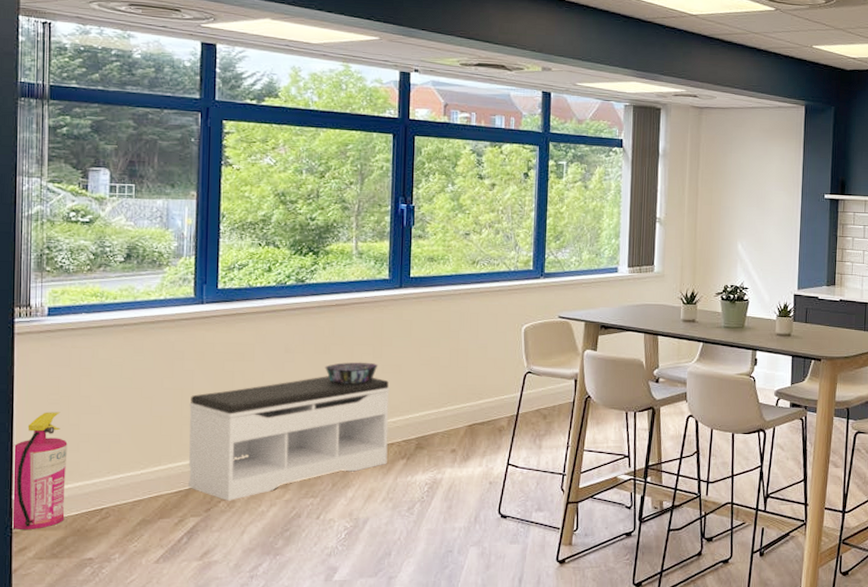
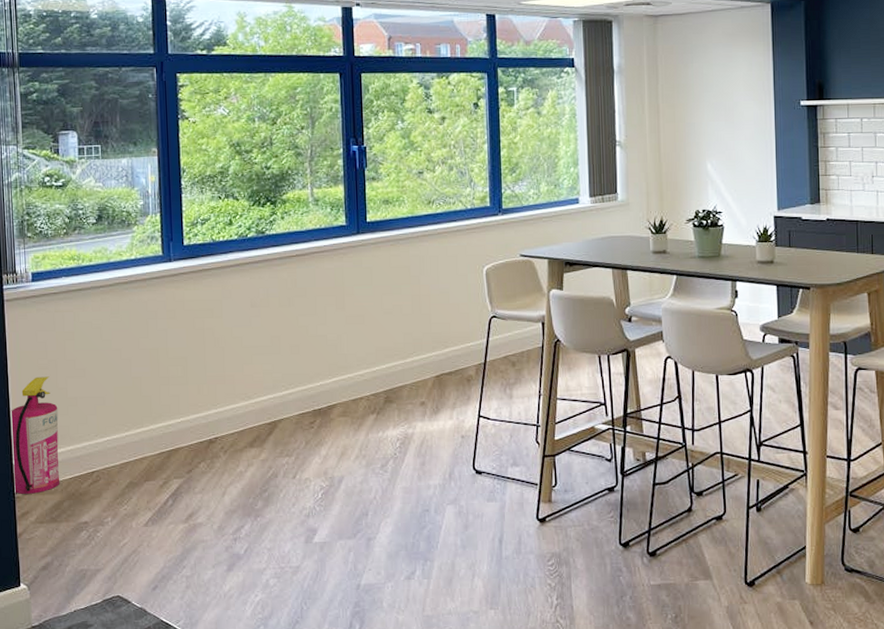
bench: present [188,376,390,501] -> none [165,328,358,461]
decorative bowl: present [325,362,378,384] -> none [290,313,342,337]

